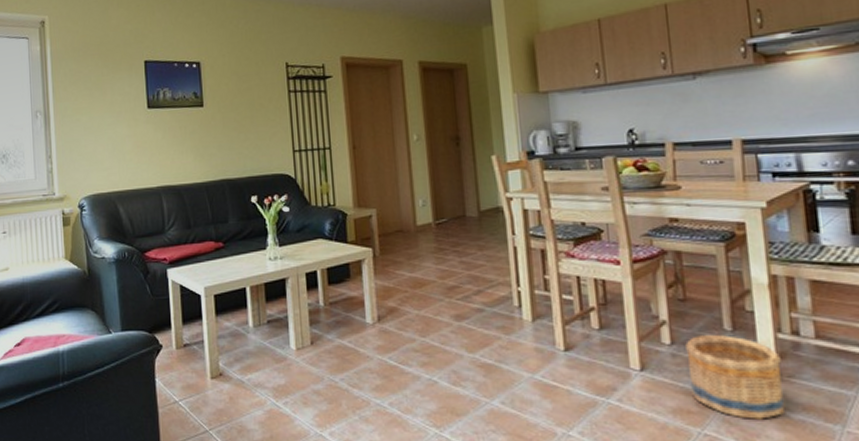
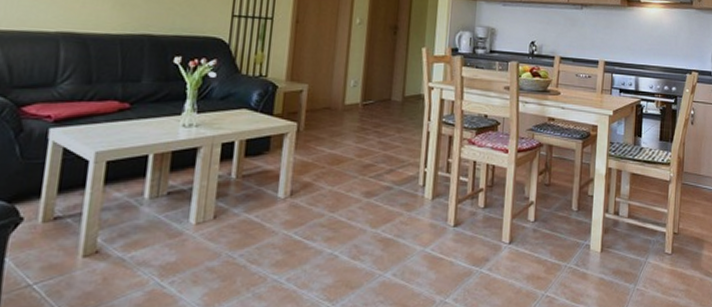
basket: present [685,335,784,419] -> none [543,214,605,282]

